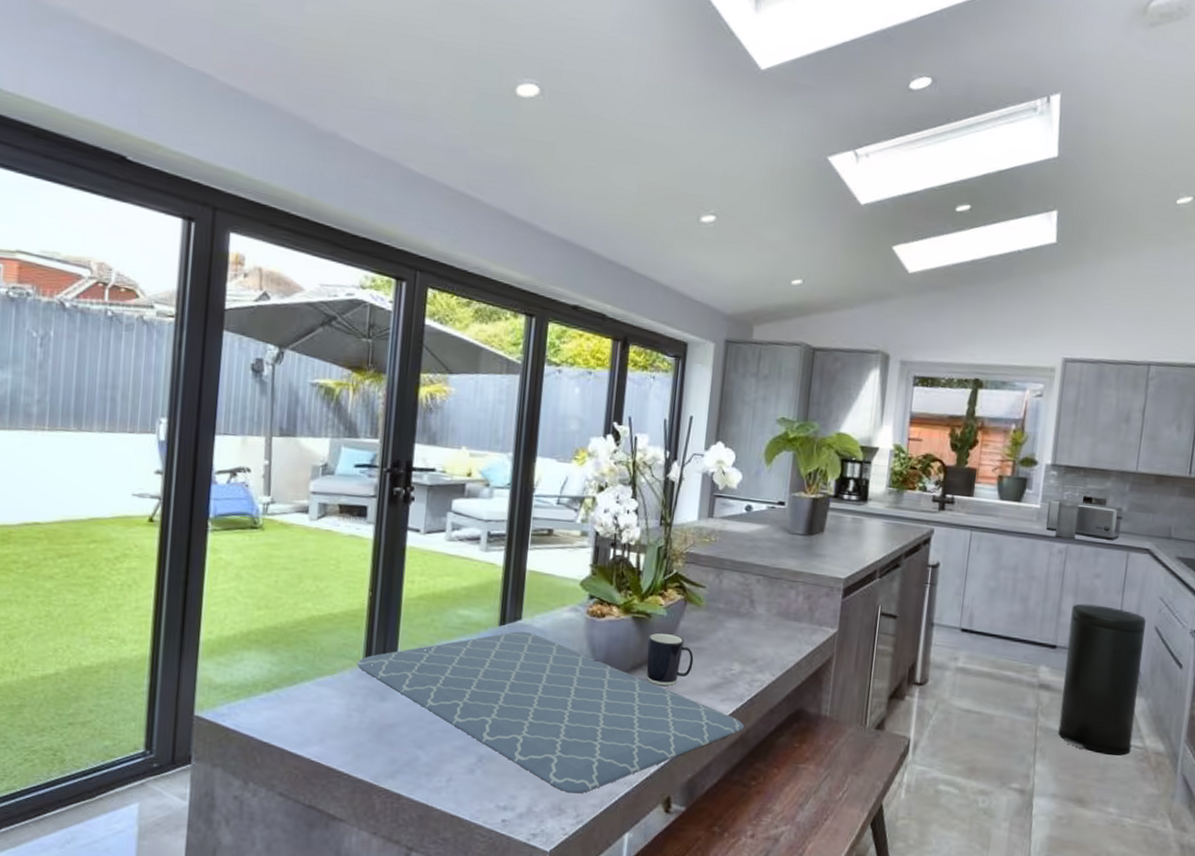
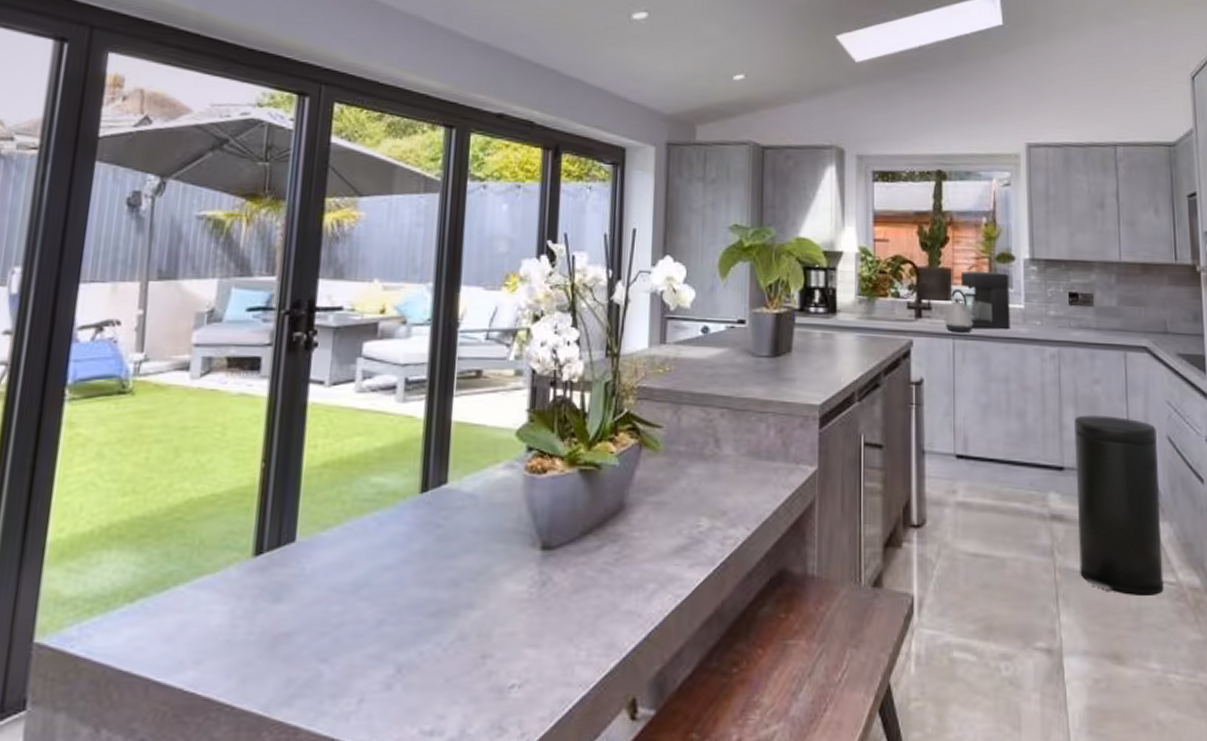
placemat: present [357,631,744,794] -> none [245,497,718,705]
mug: present [646,632,694,686] -> none [598,487,654,553]
kettle: none [965,486,991,526] -> present [945,288,973,333]
coffee maker: none [976,472,1030,526] -> present [954,271,1010,330]
toaster: present [1045,499,1124,540] -> none [1032,297,1114,339]
canister: present [1054,501,1080,540] -> none [1043,299,1067,342]

